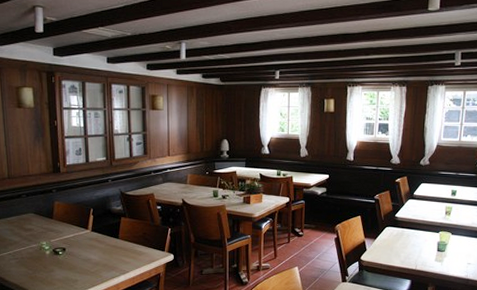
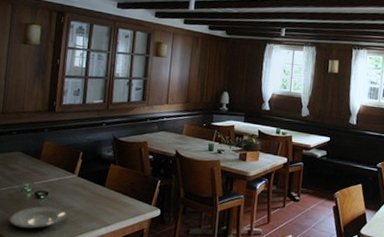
plate: none [32,260,87,282] -> present [8,205,67,229]

